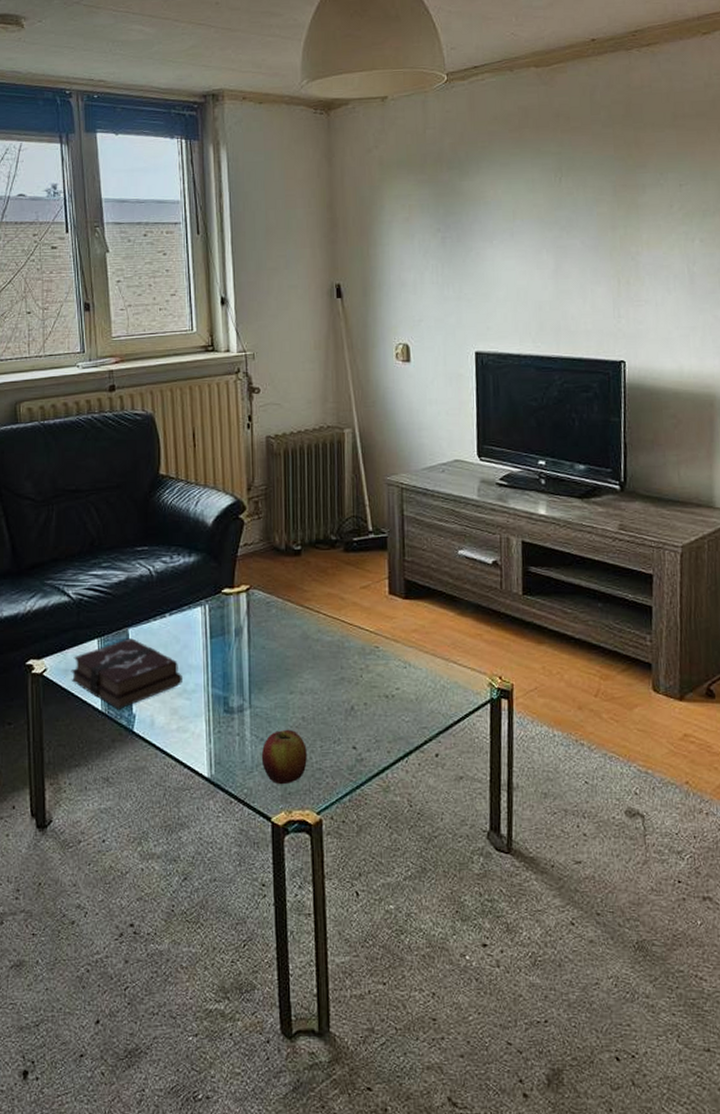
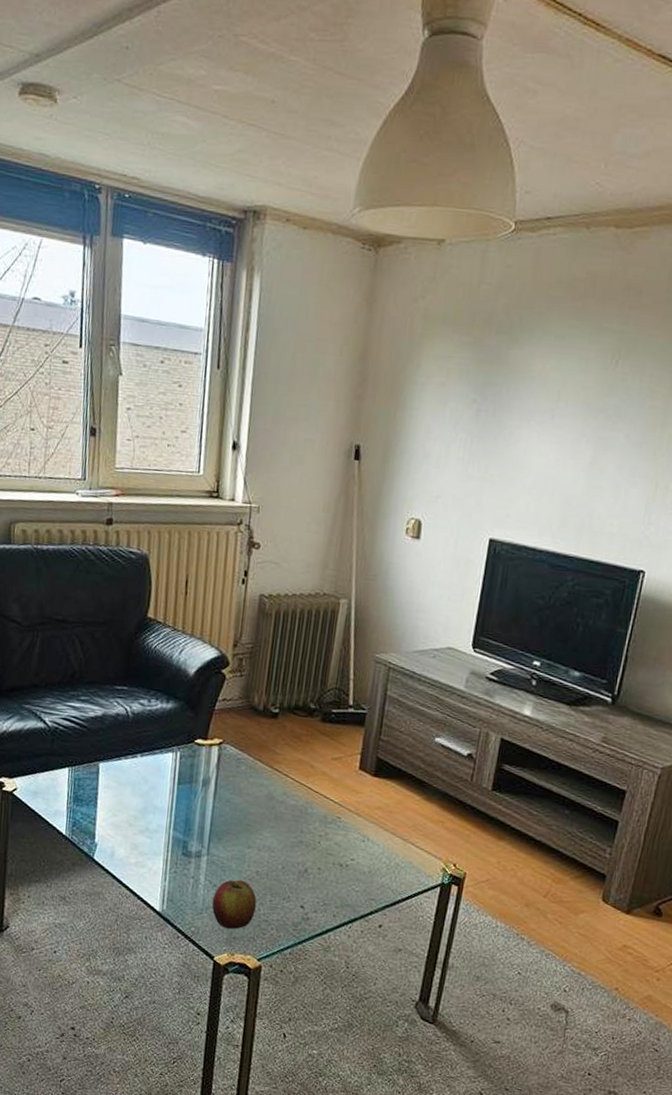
hardback book: present [71,637,182,710] -> none [39,771,146,837]

